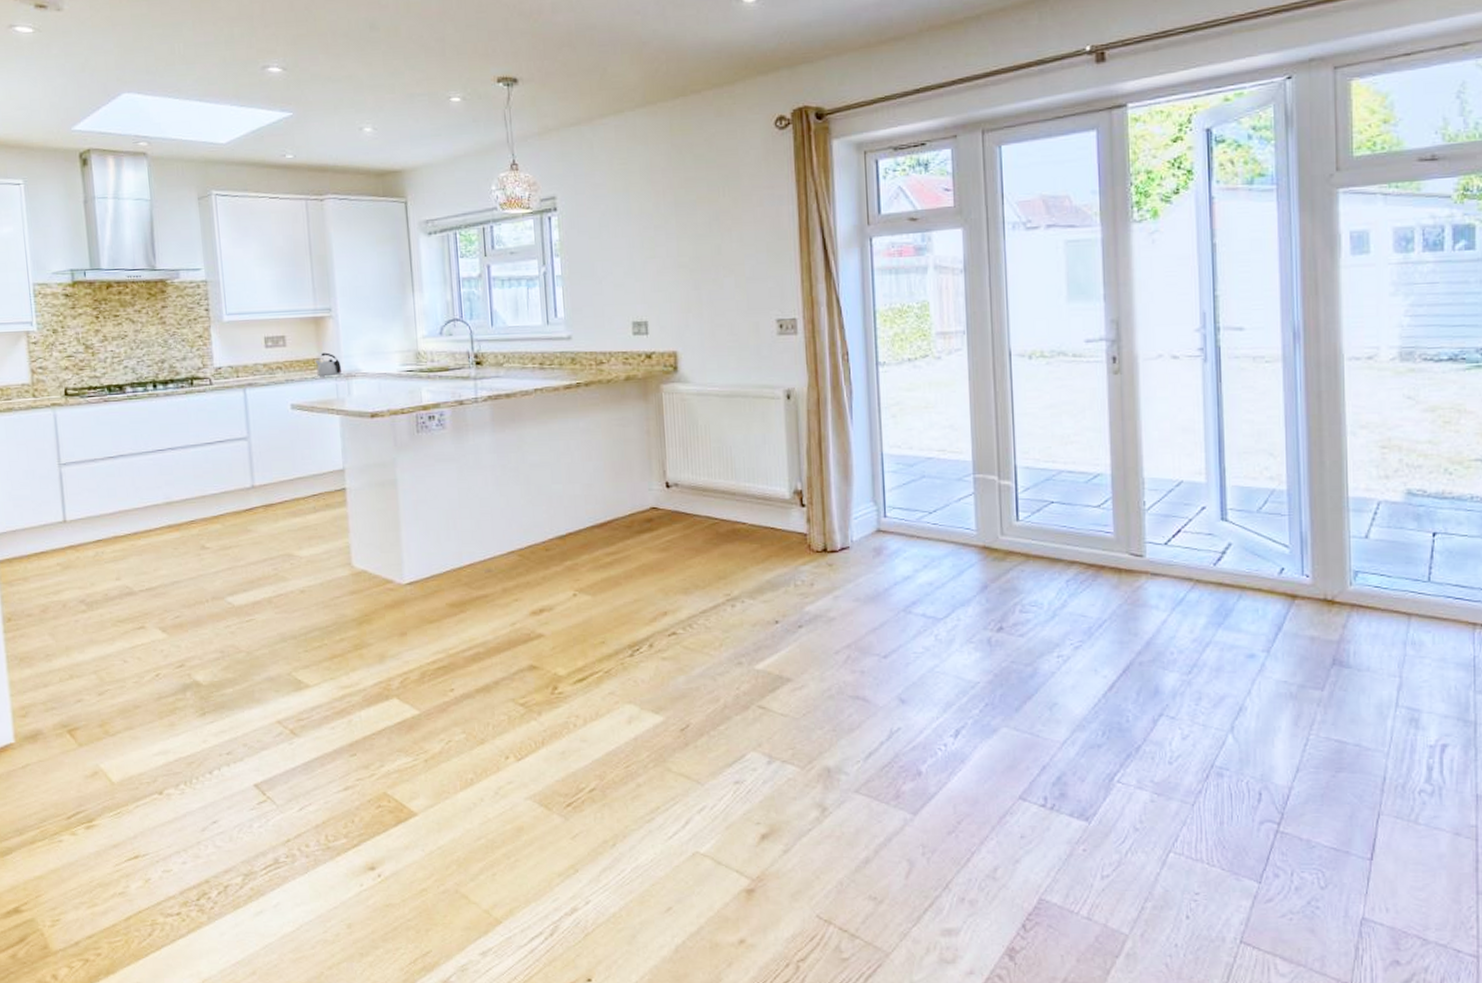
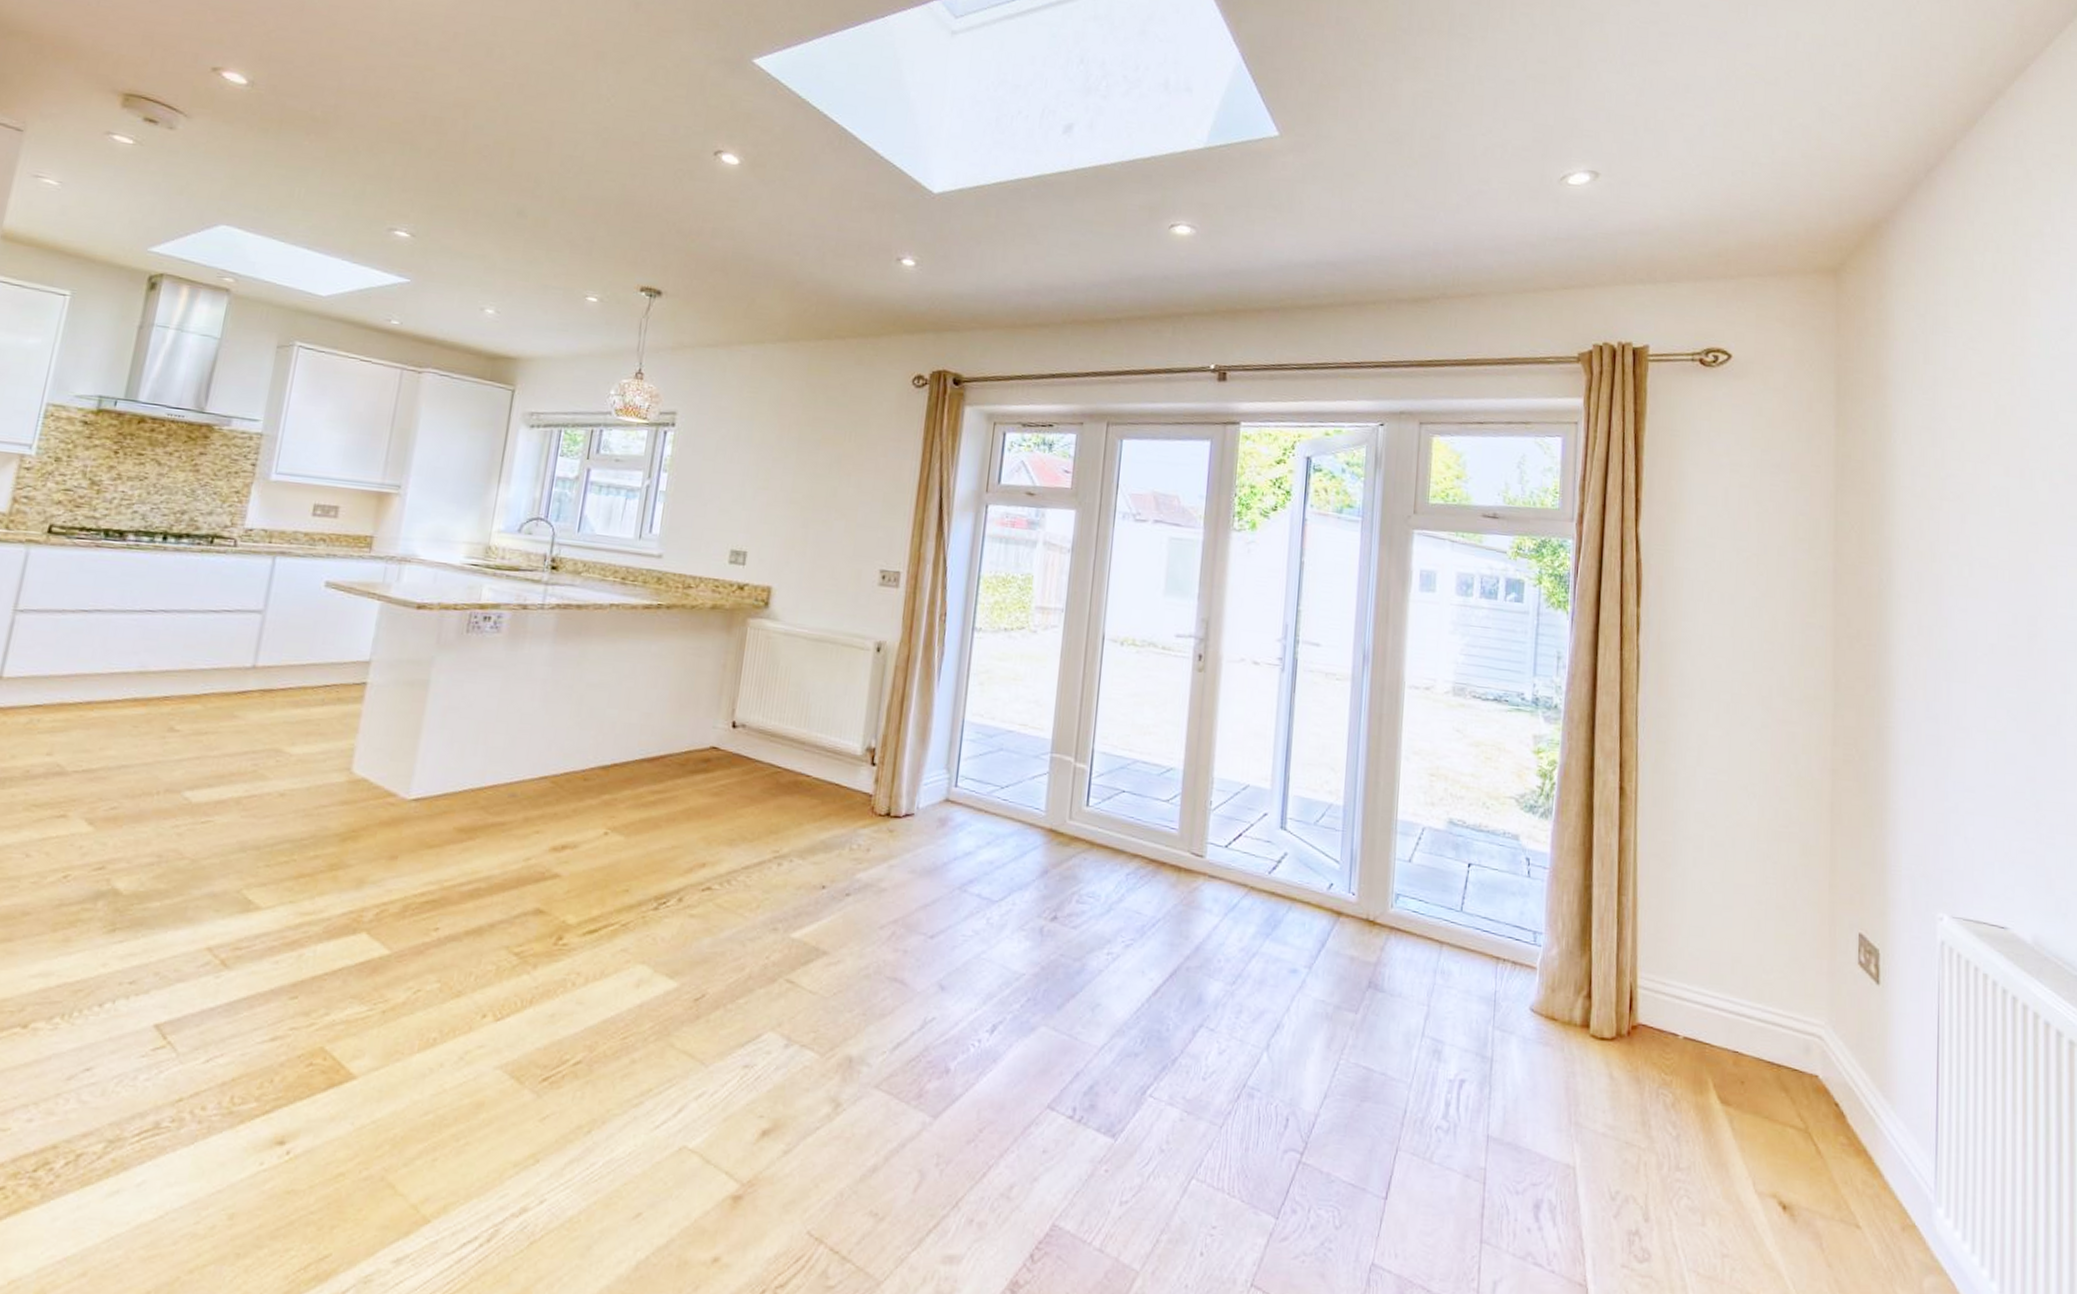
kettle: present [315,352,341,377] -> none [365,531,397,559]

